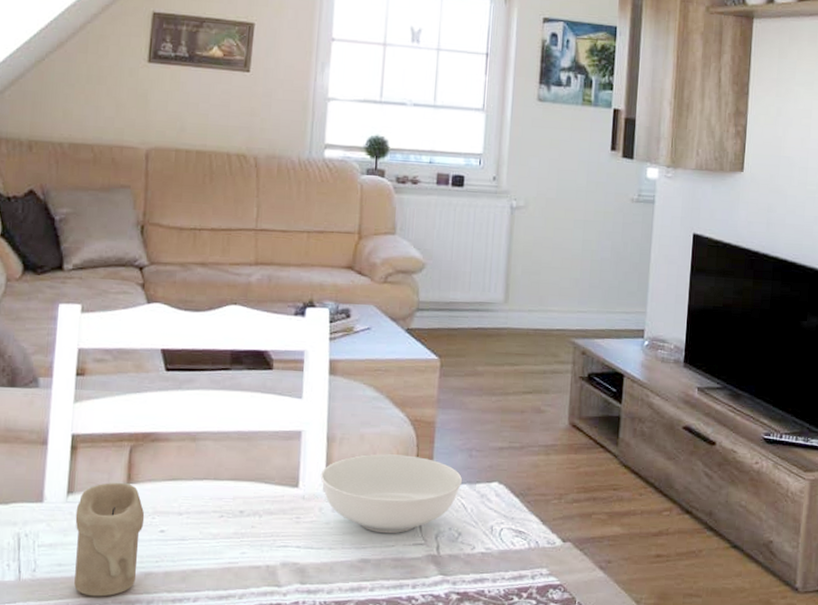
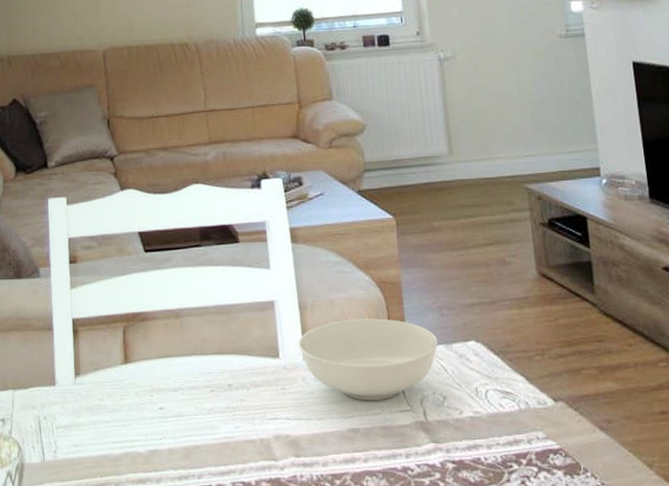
candle: present [74,483,145,597] -> none [84,363,144,476]

